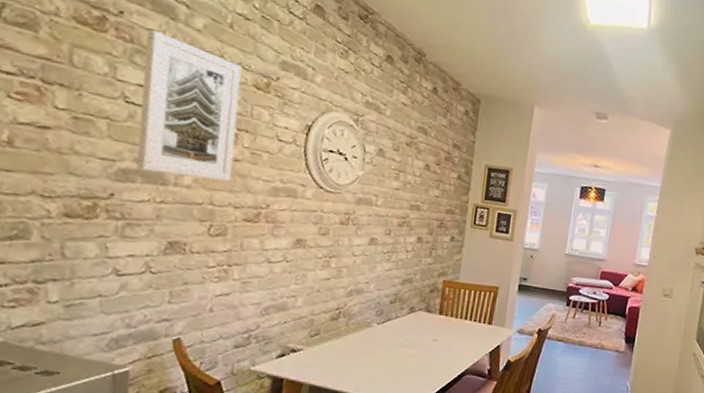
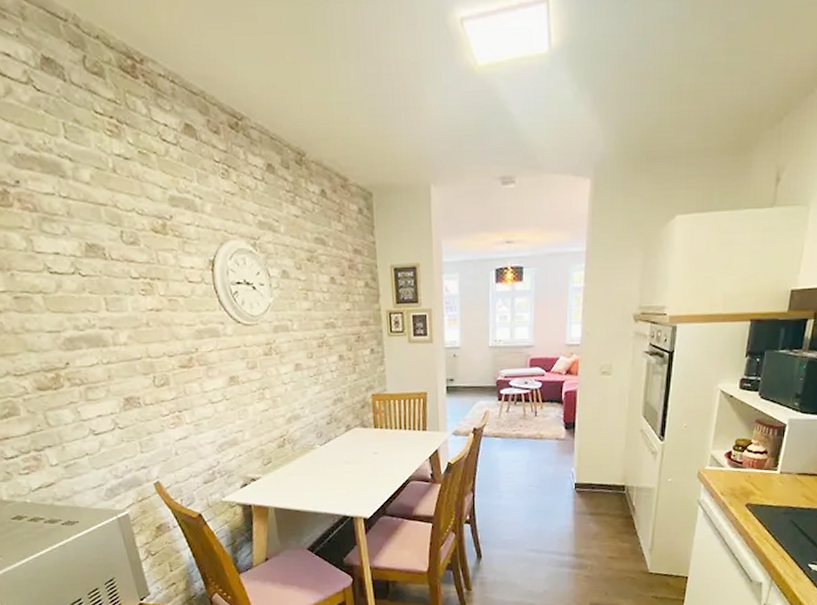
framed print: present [136,29,242,182] -> none [44,192,159,336]

